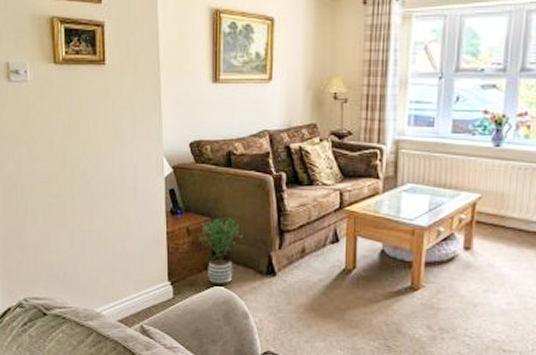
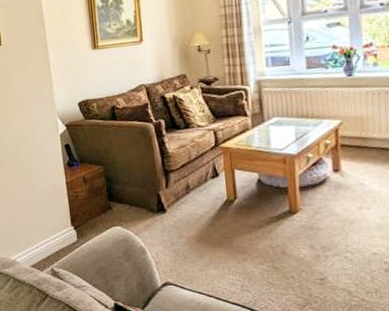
potted plant: present [200,218,242,287] -> none [95,165,132,227]

